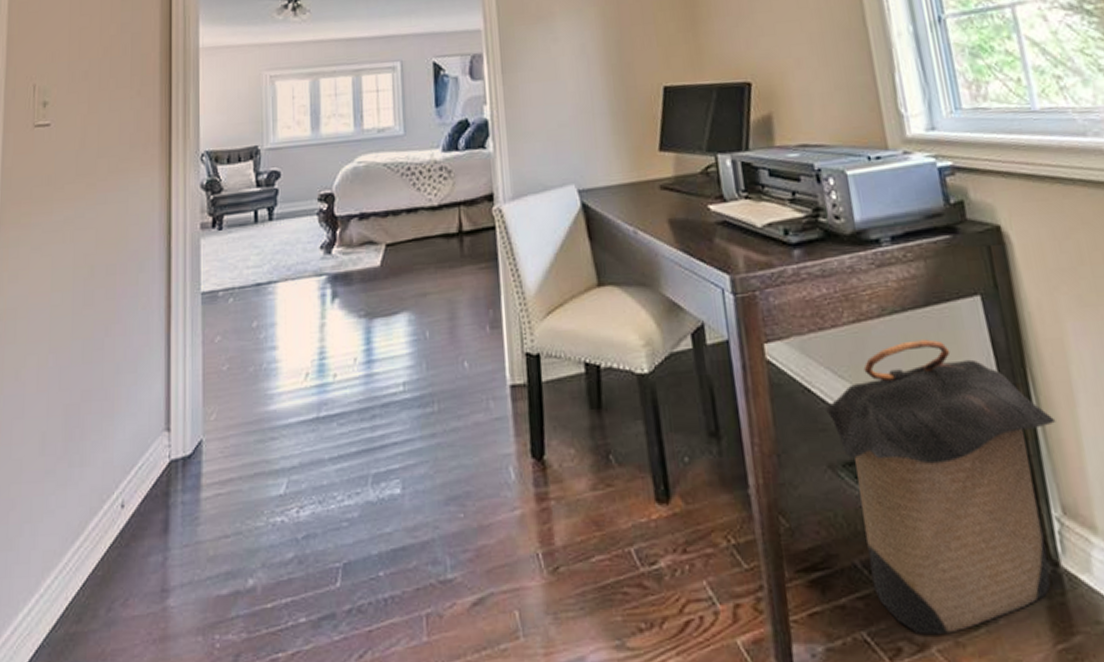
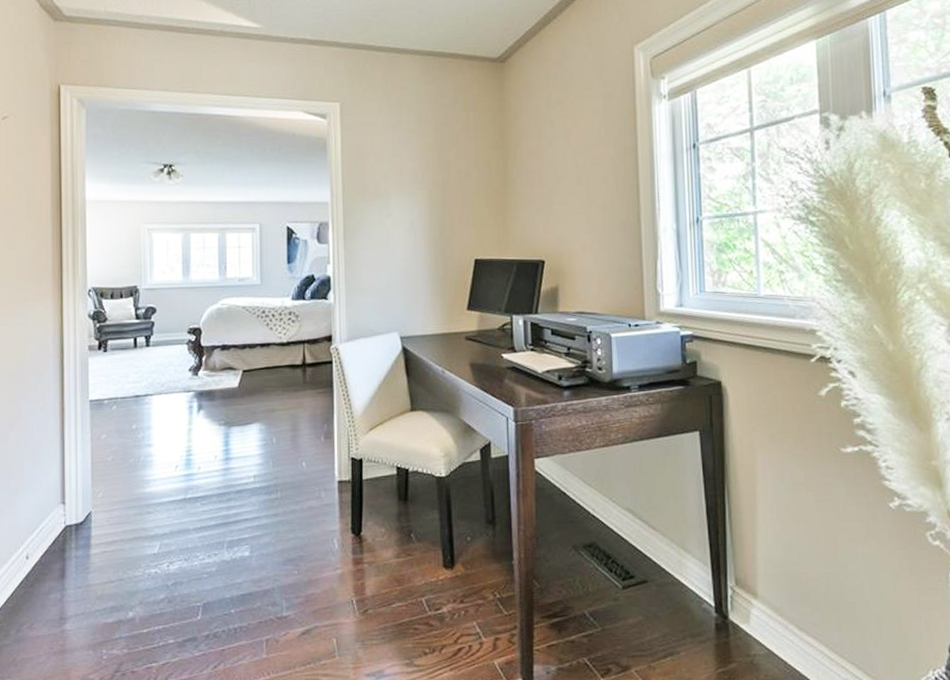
laundry hamper: present [822,339,1056,636] -> none [573,461,741,662]

